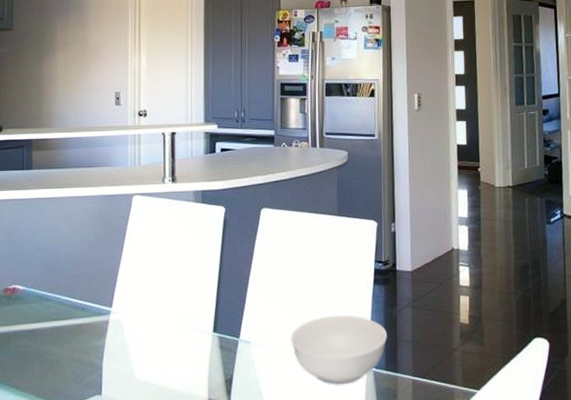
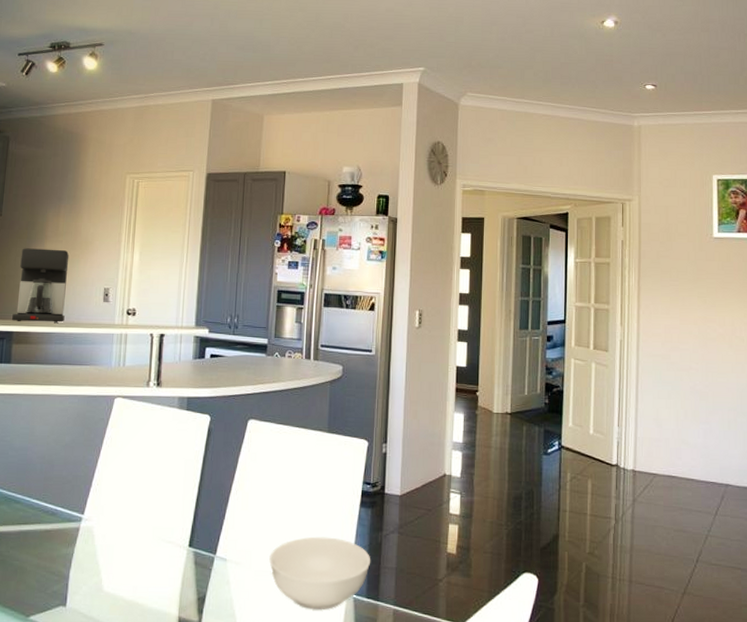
coffee maker: none [30,58,80,130] -> present [12,248,69,323]

